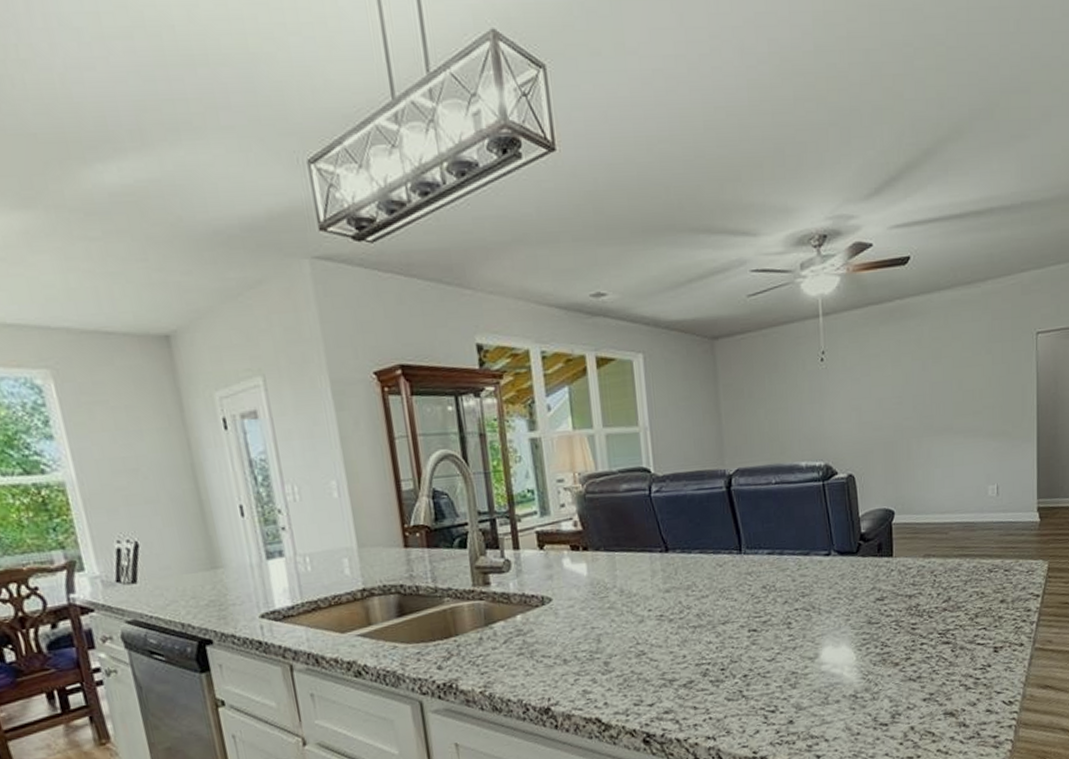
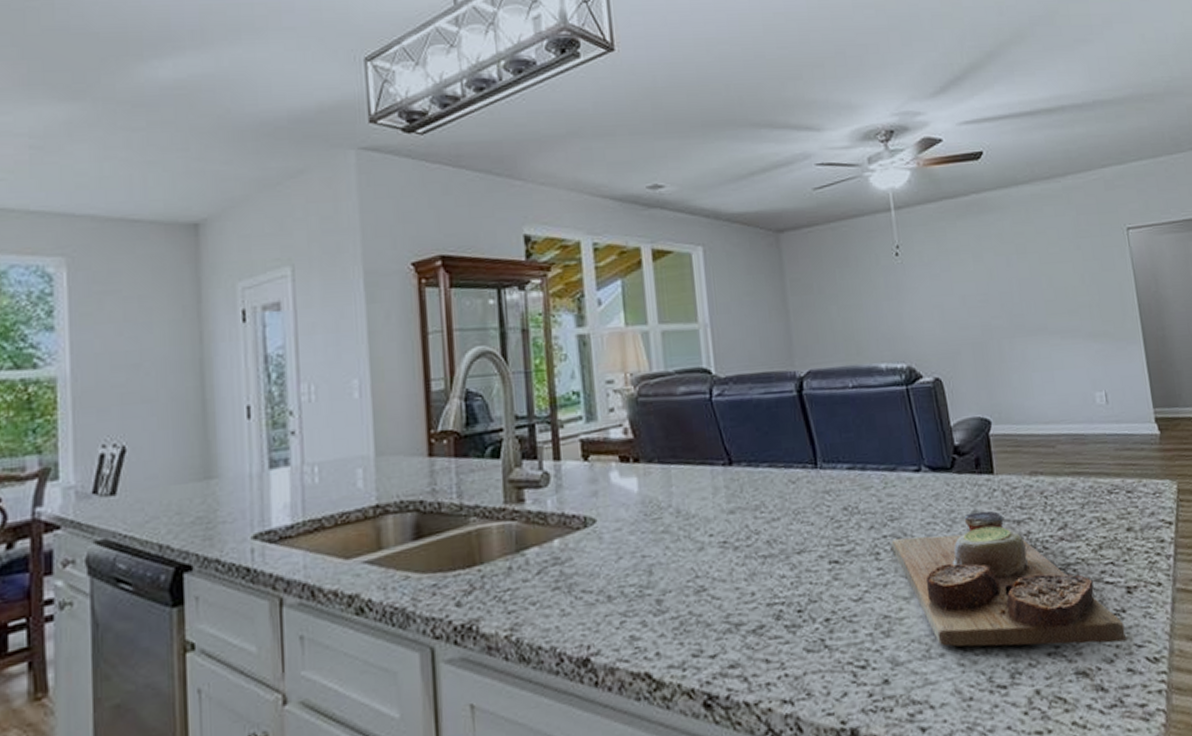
cutting board: none [800,587,989,695] -> present [890,510,1127,647]

